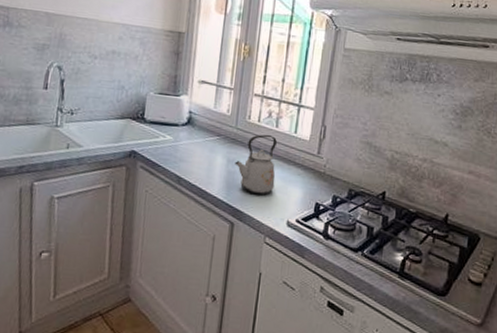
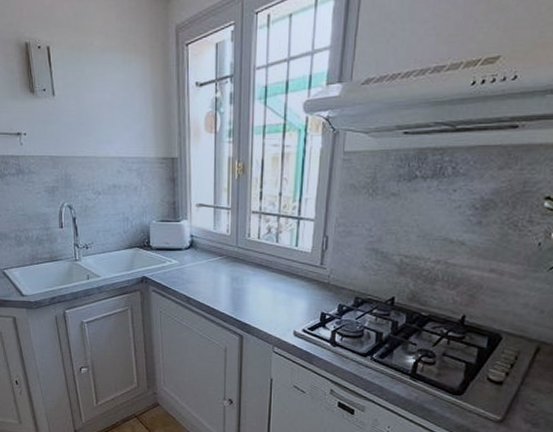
kettle: present [234,134,277,194] -> none [238,250,279,308]

